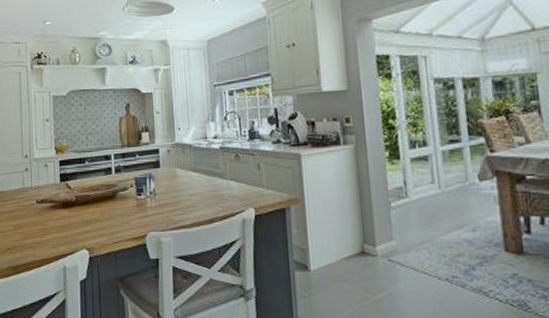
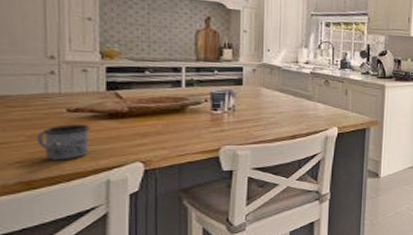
mug: none [18,214,51,248] -> present [36,124,91,161]

